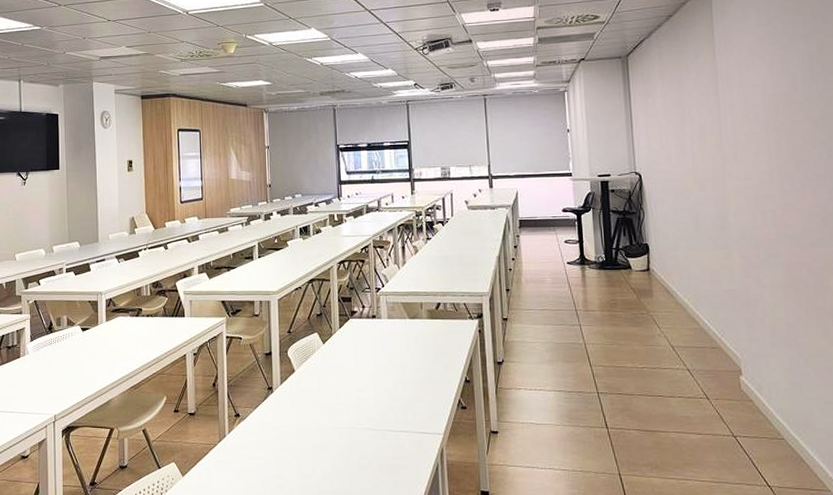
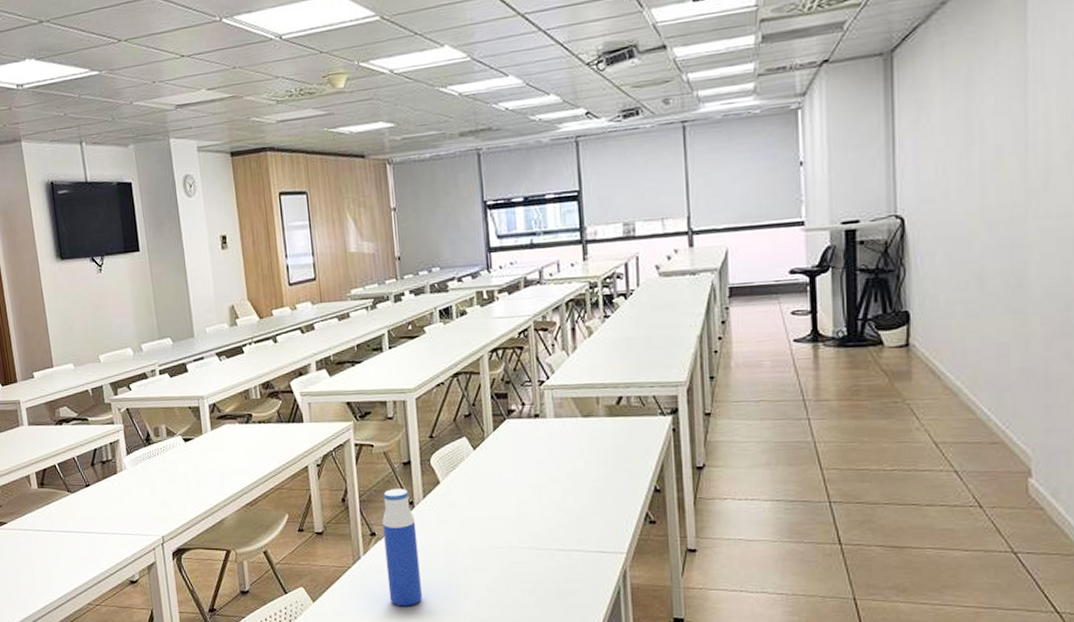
water bottle: none [246,376,276,481] -> present [382,489,422,607]

